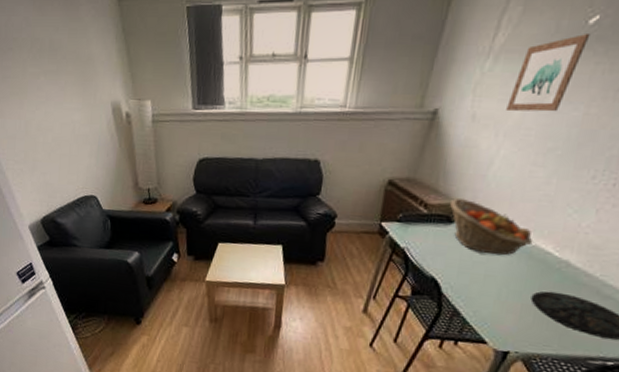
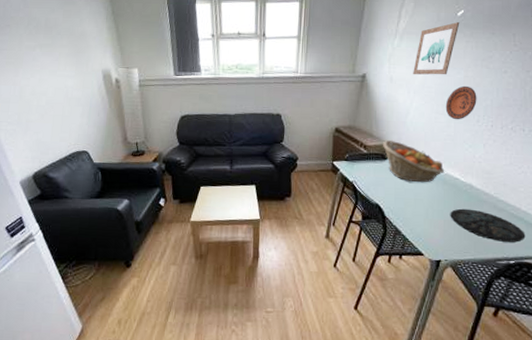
decorative plate: none [547,127,599,175] -> present [445,85,477,120]

